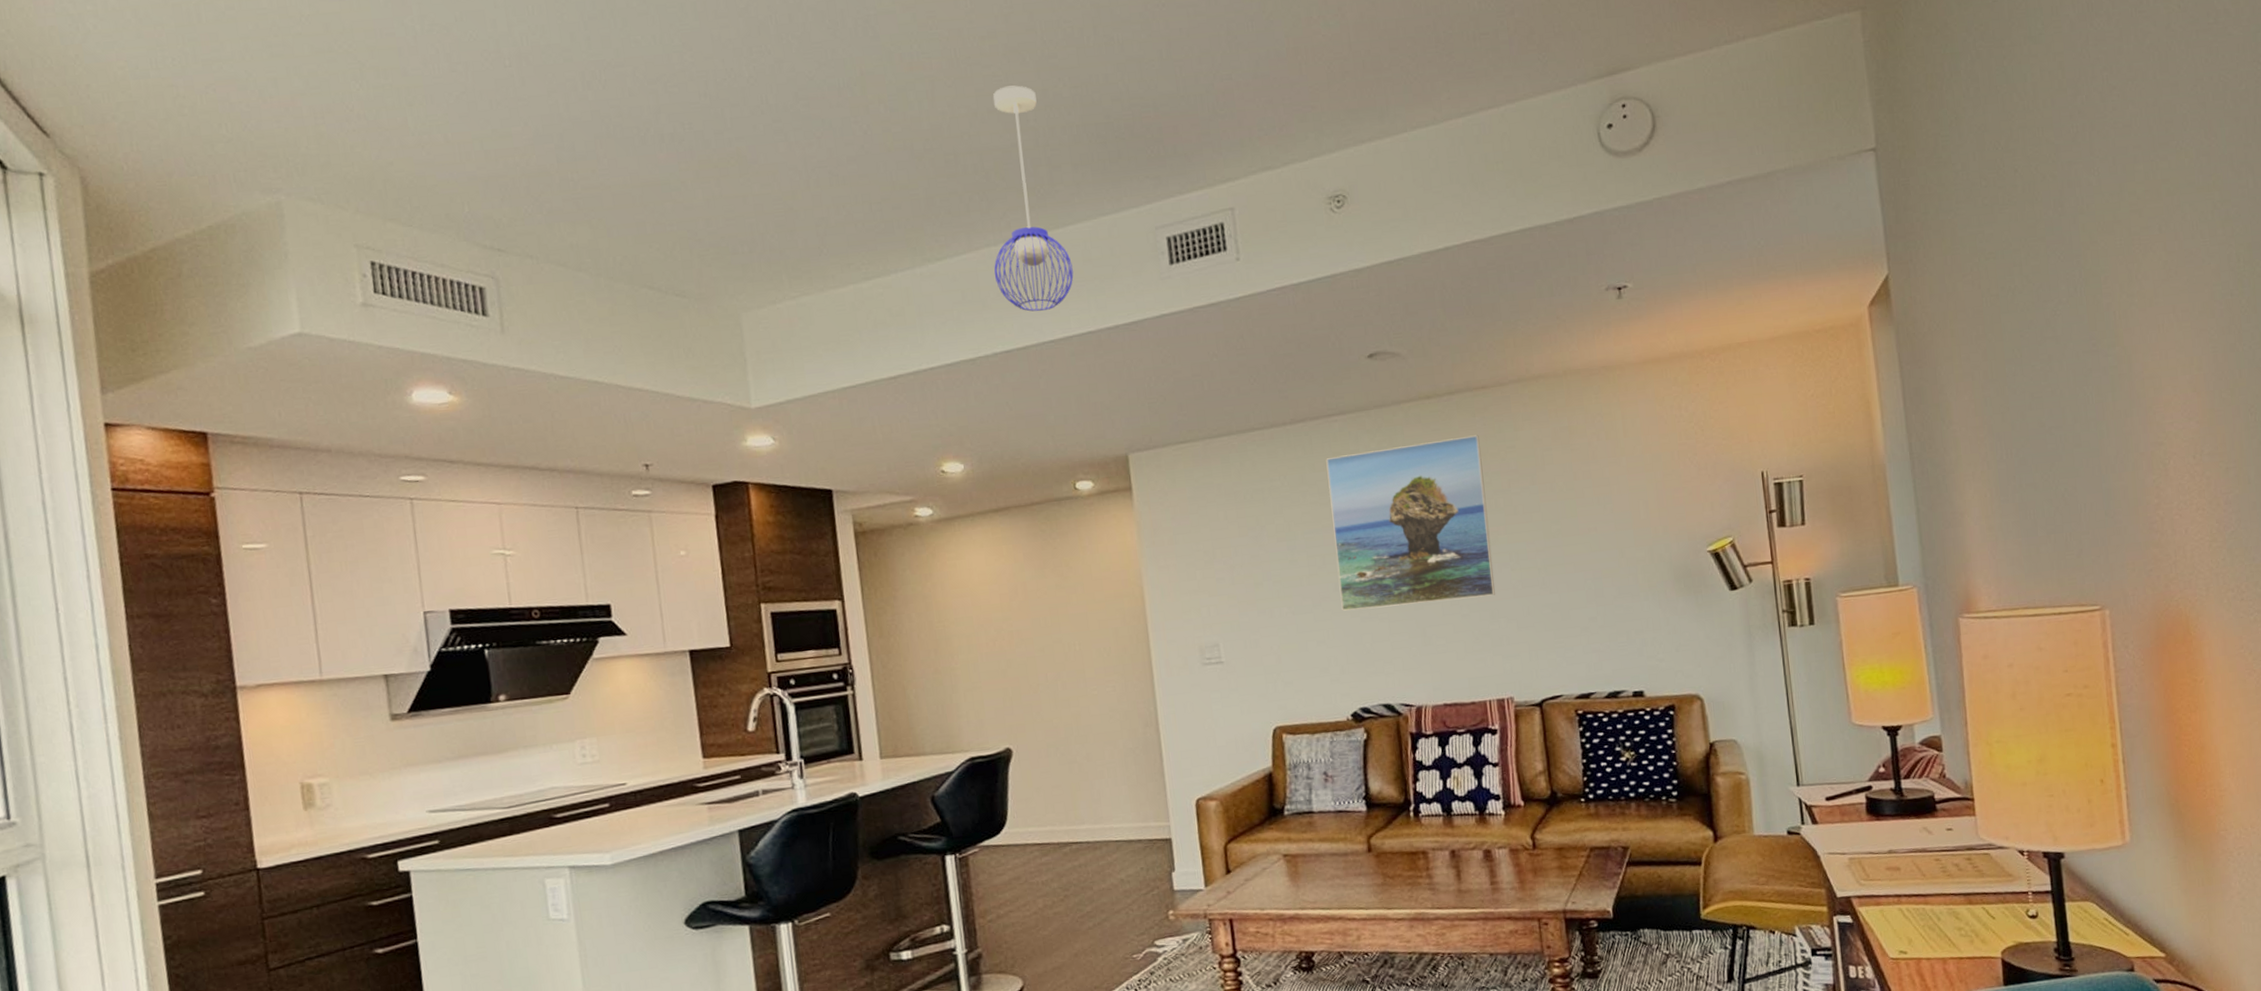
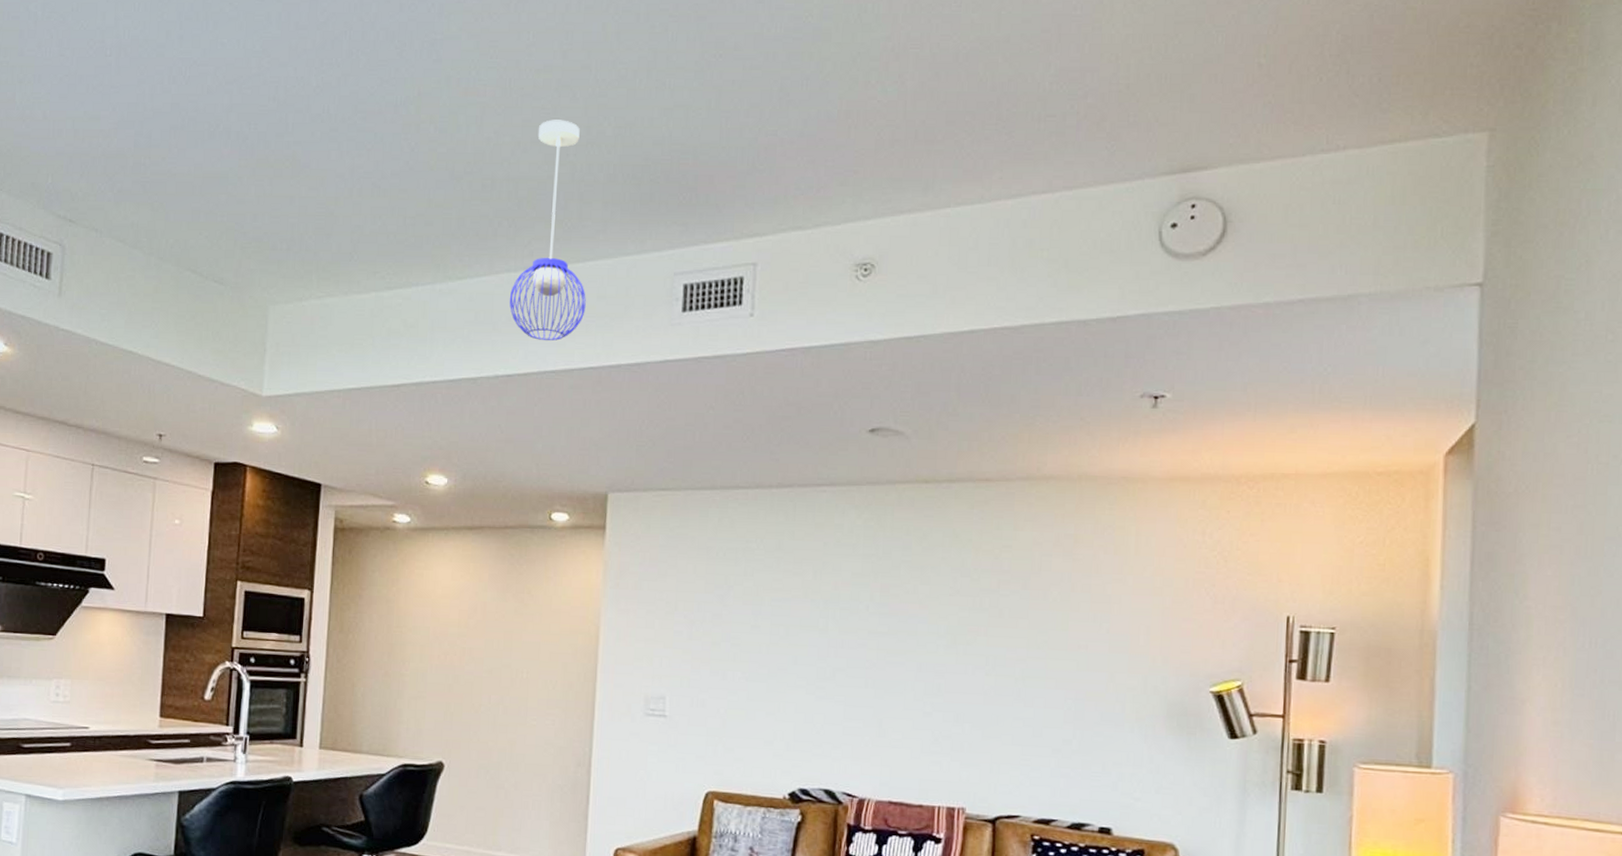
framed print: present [1326,435,1495,611] -> none [797,527,974,698]

